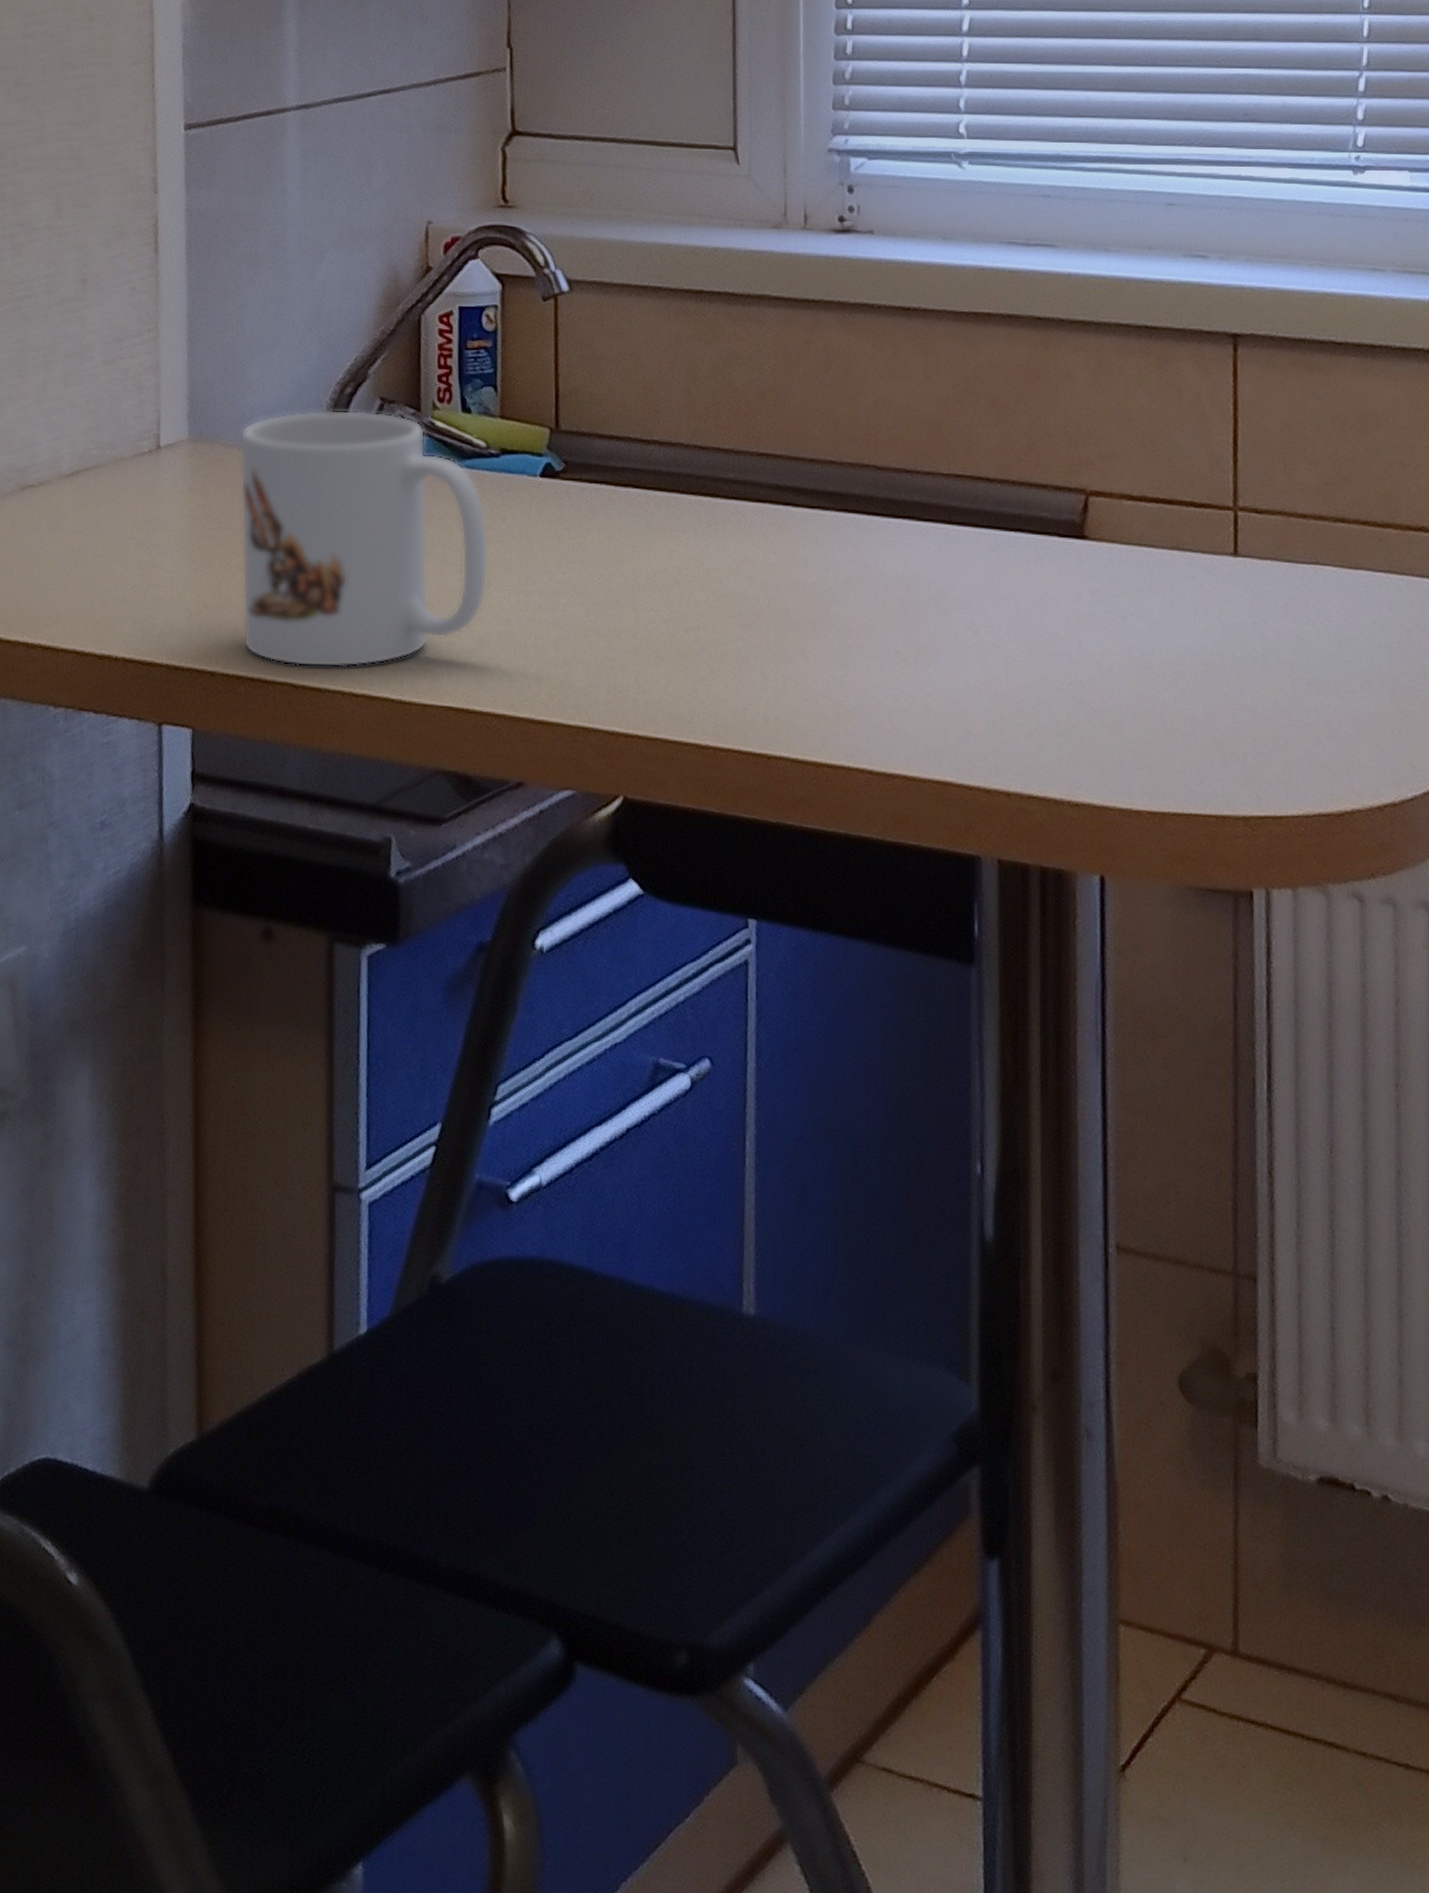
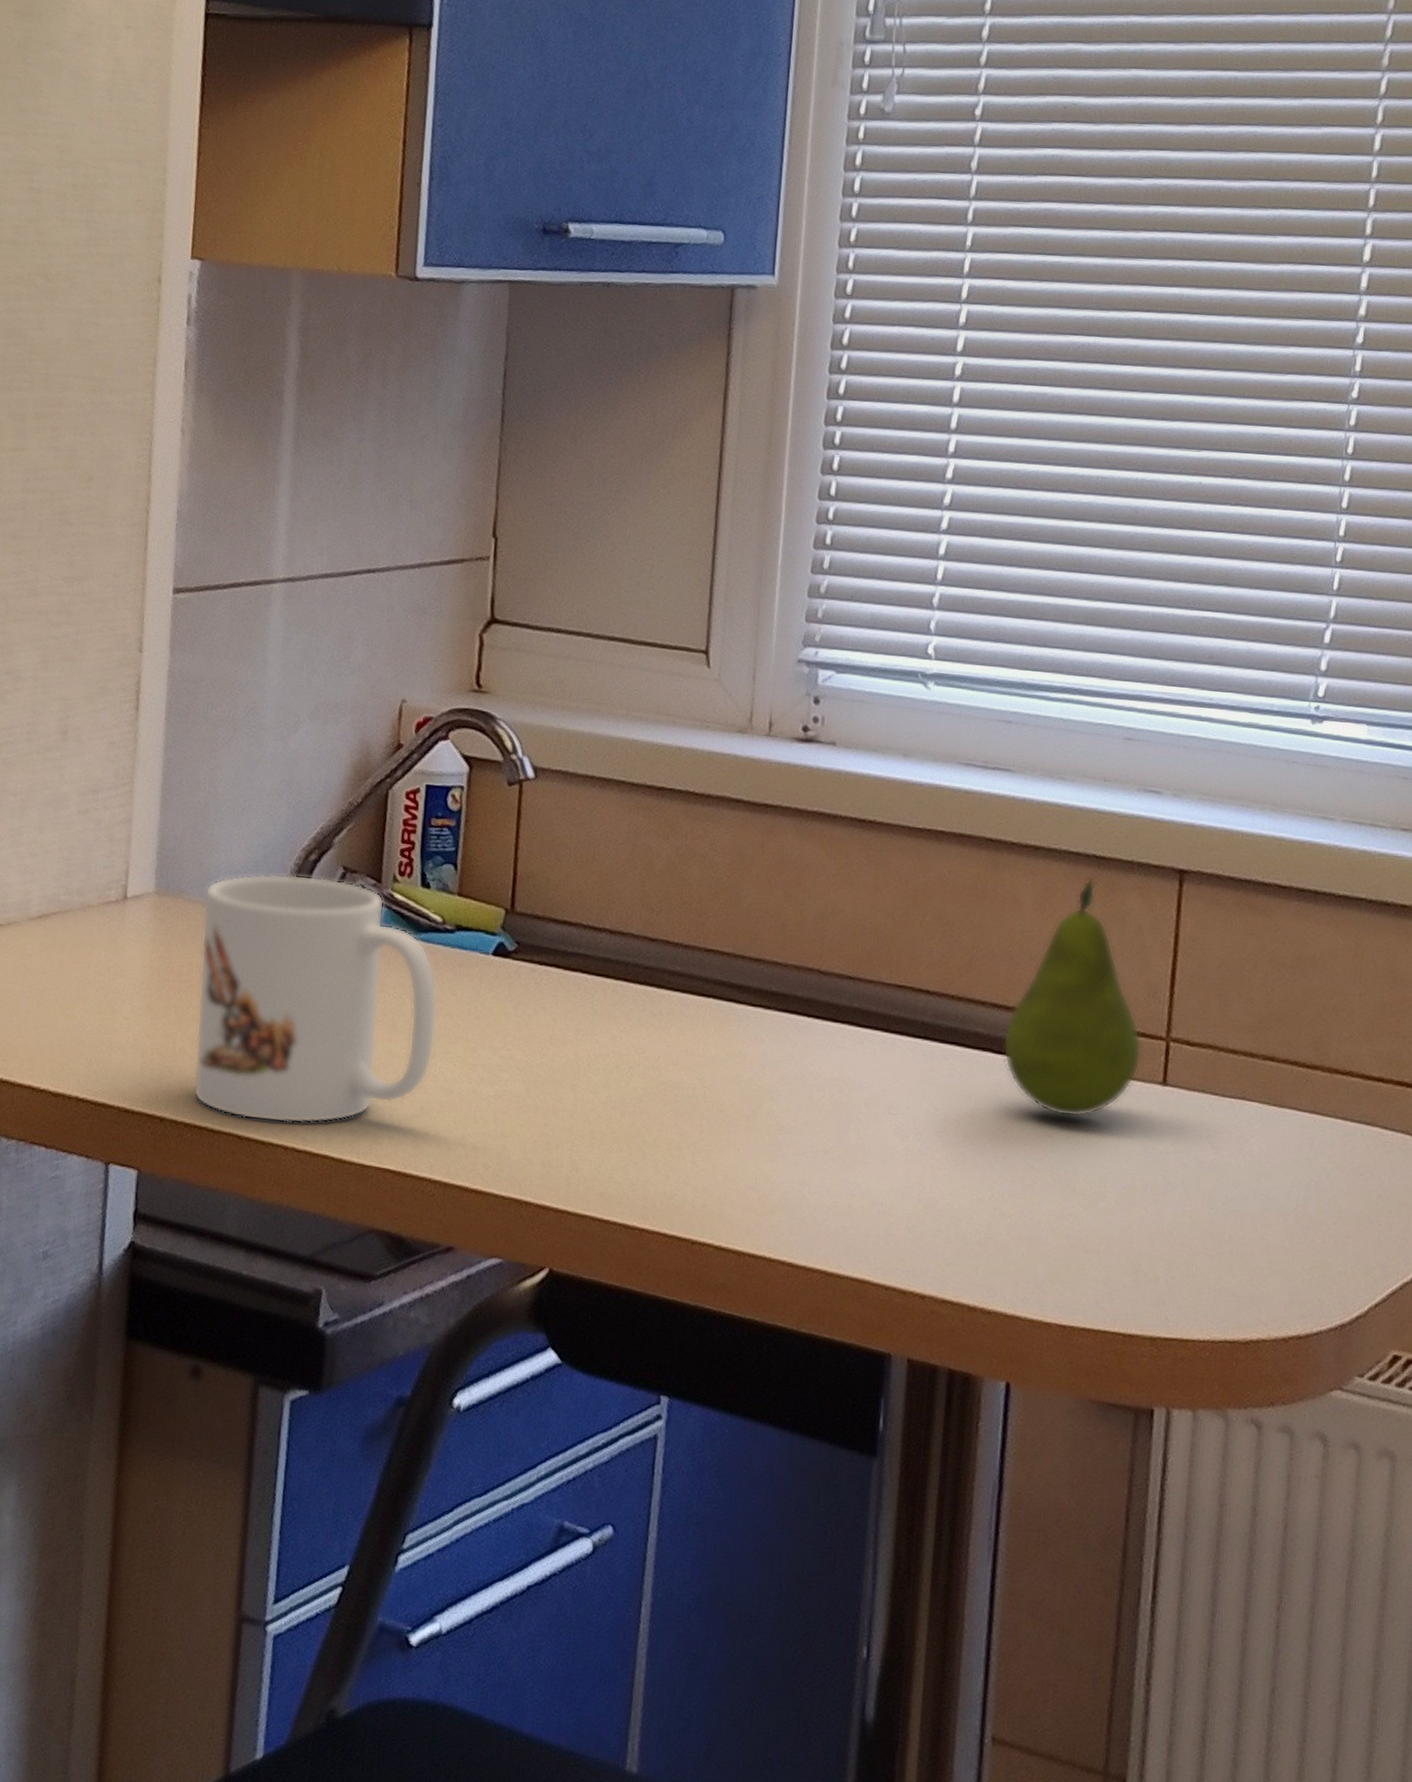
fruit: none [1068,348,1211,597] -> present [1002,877,1142,1118]

